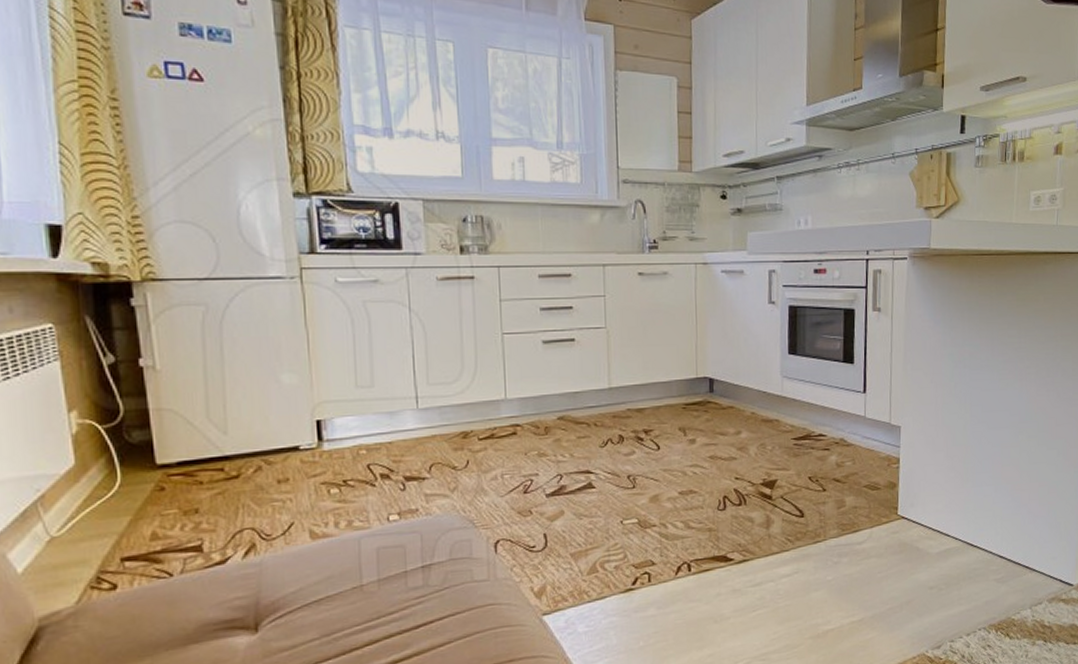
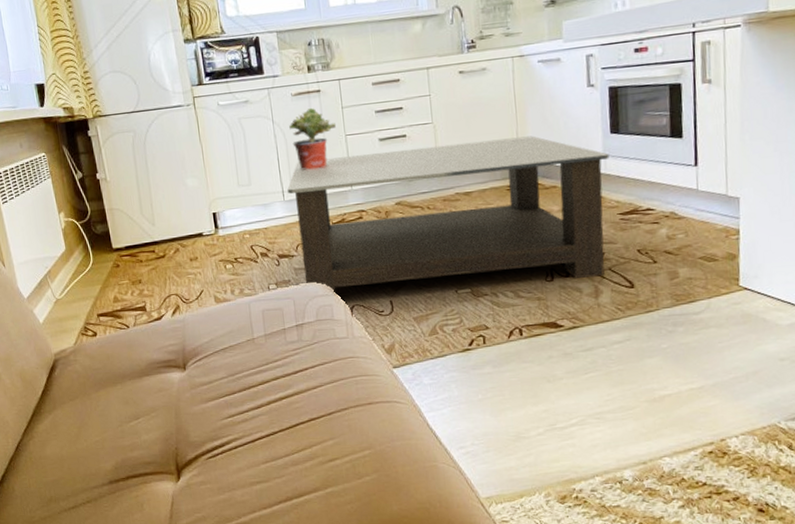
coffee table: none [423,350,786,527] -> present [287,136,609,295]
potted plant: none [431,296,491,372] -> present [289,107,336,170]

